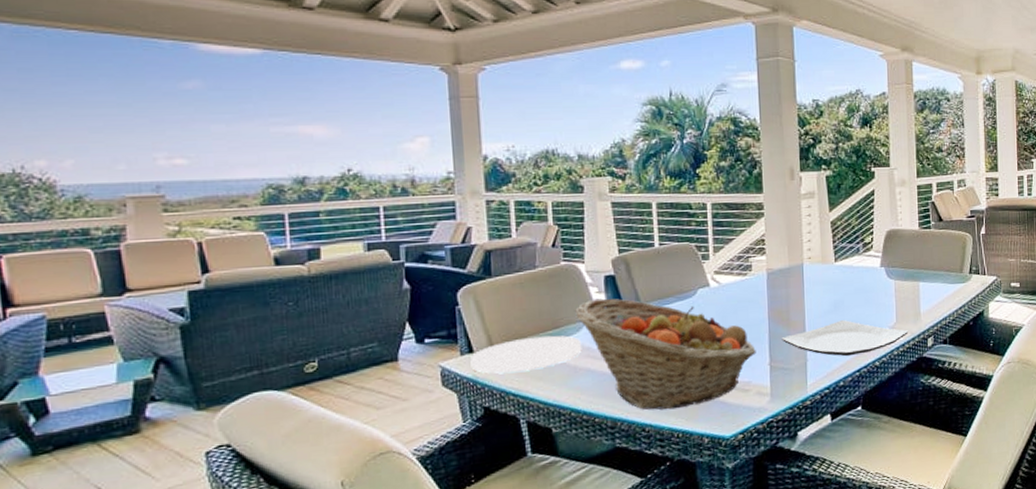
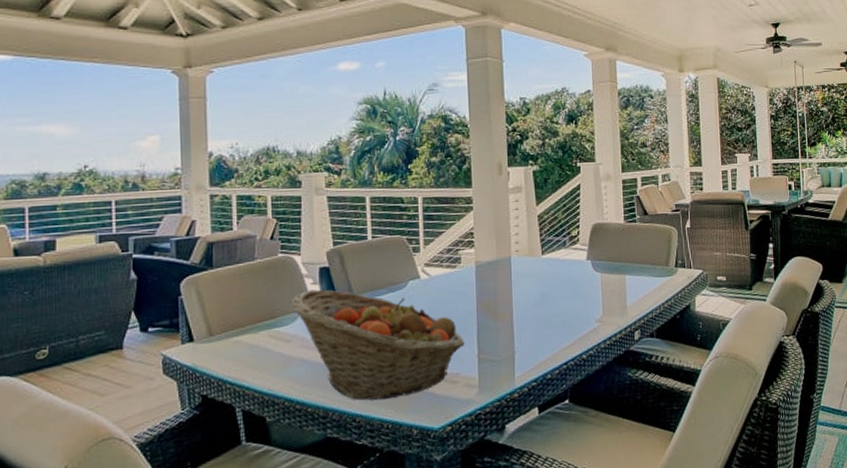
plate: present [470,335,582,374] -> none [190,325,297,362]
plate: present [781,320,909,357] -> none [489,312,616,349]

